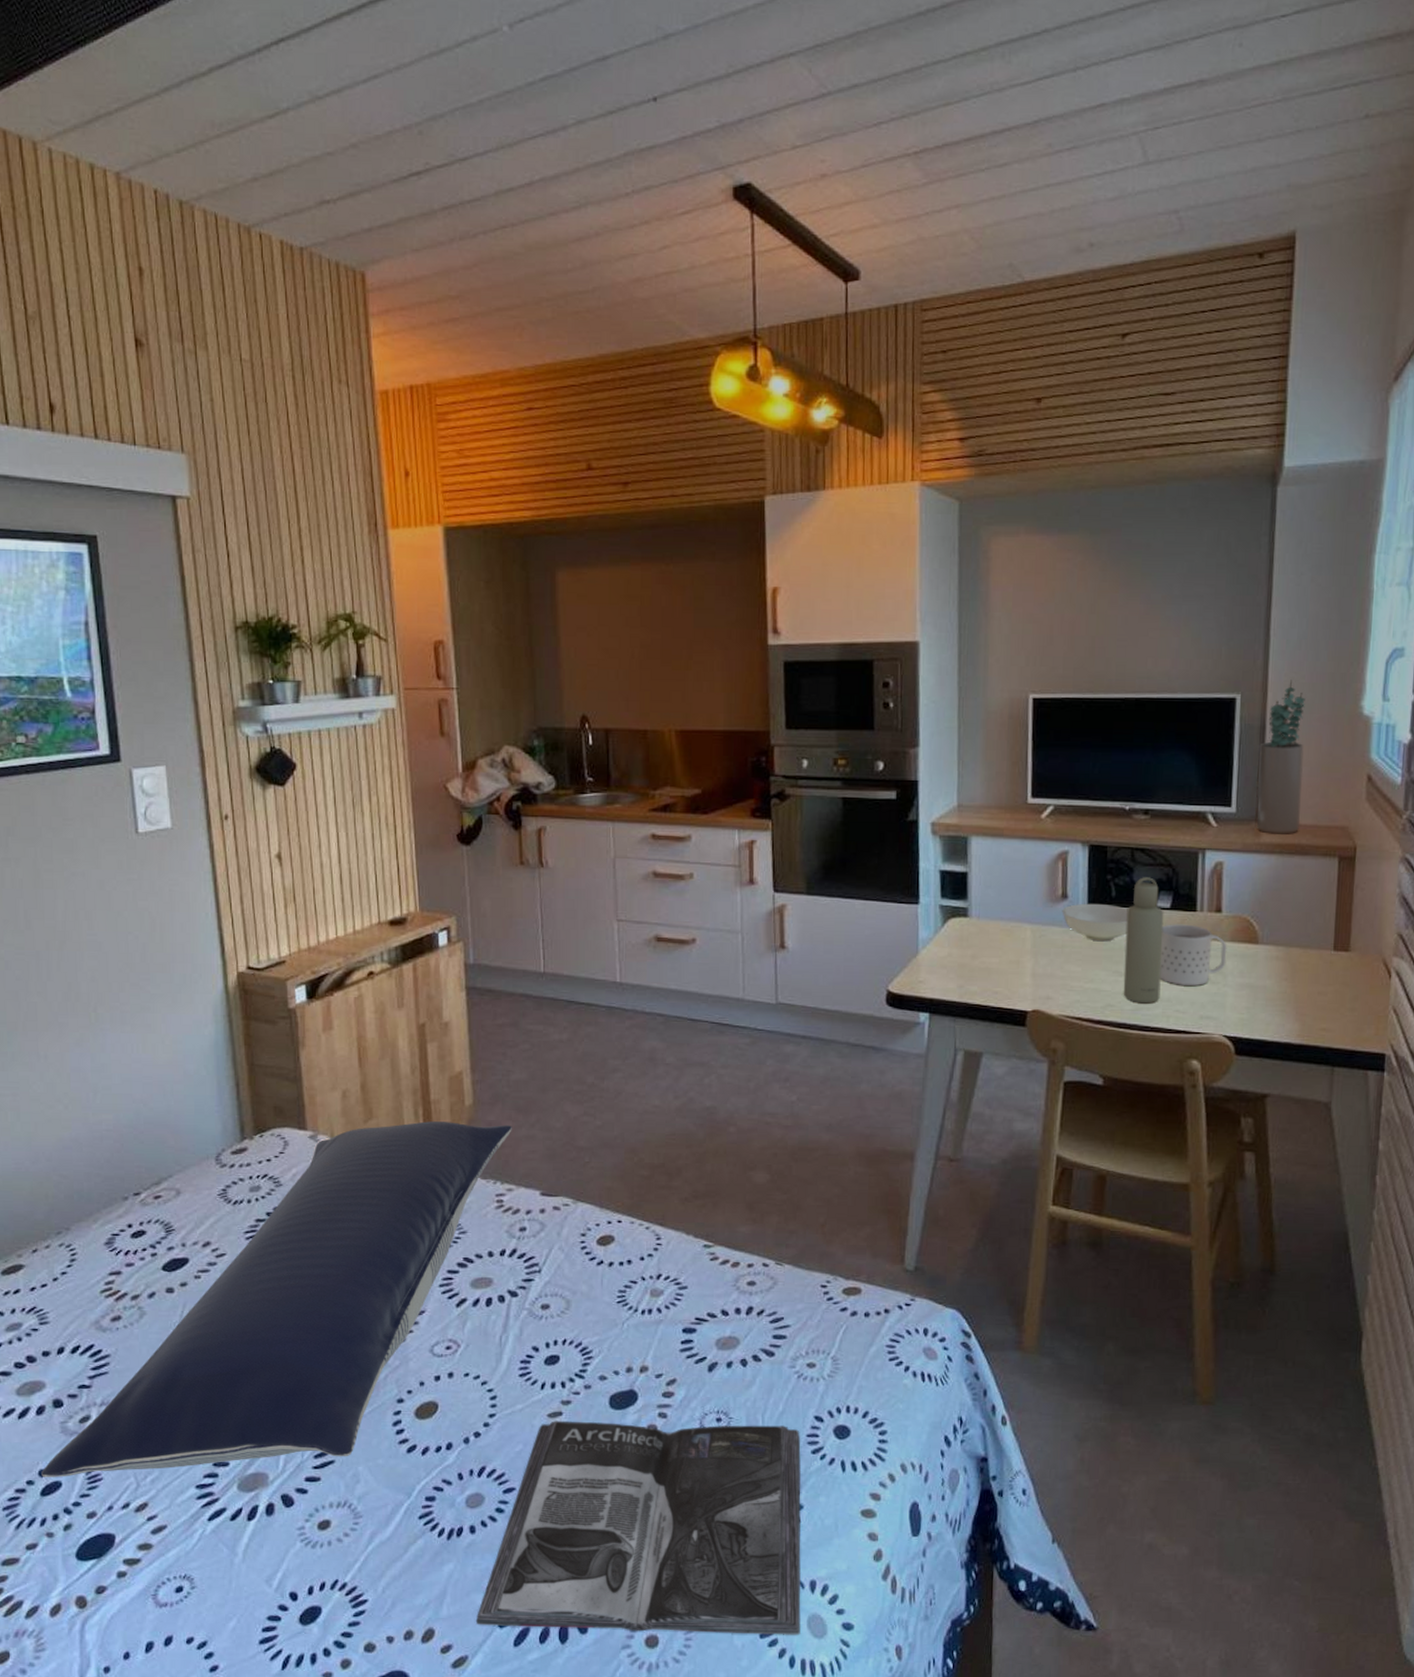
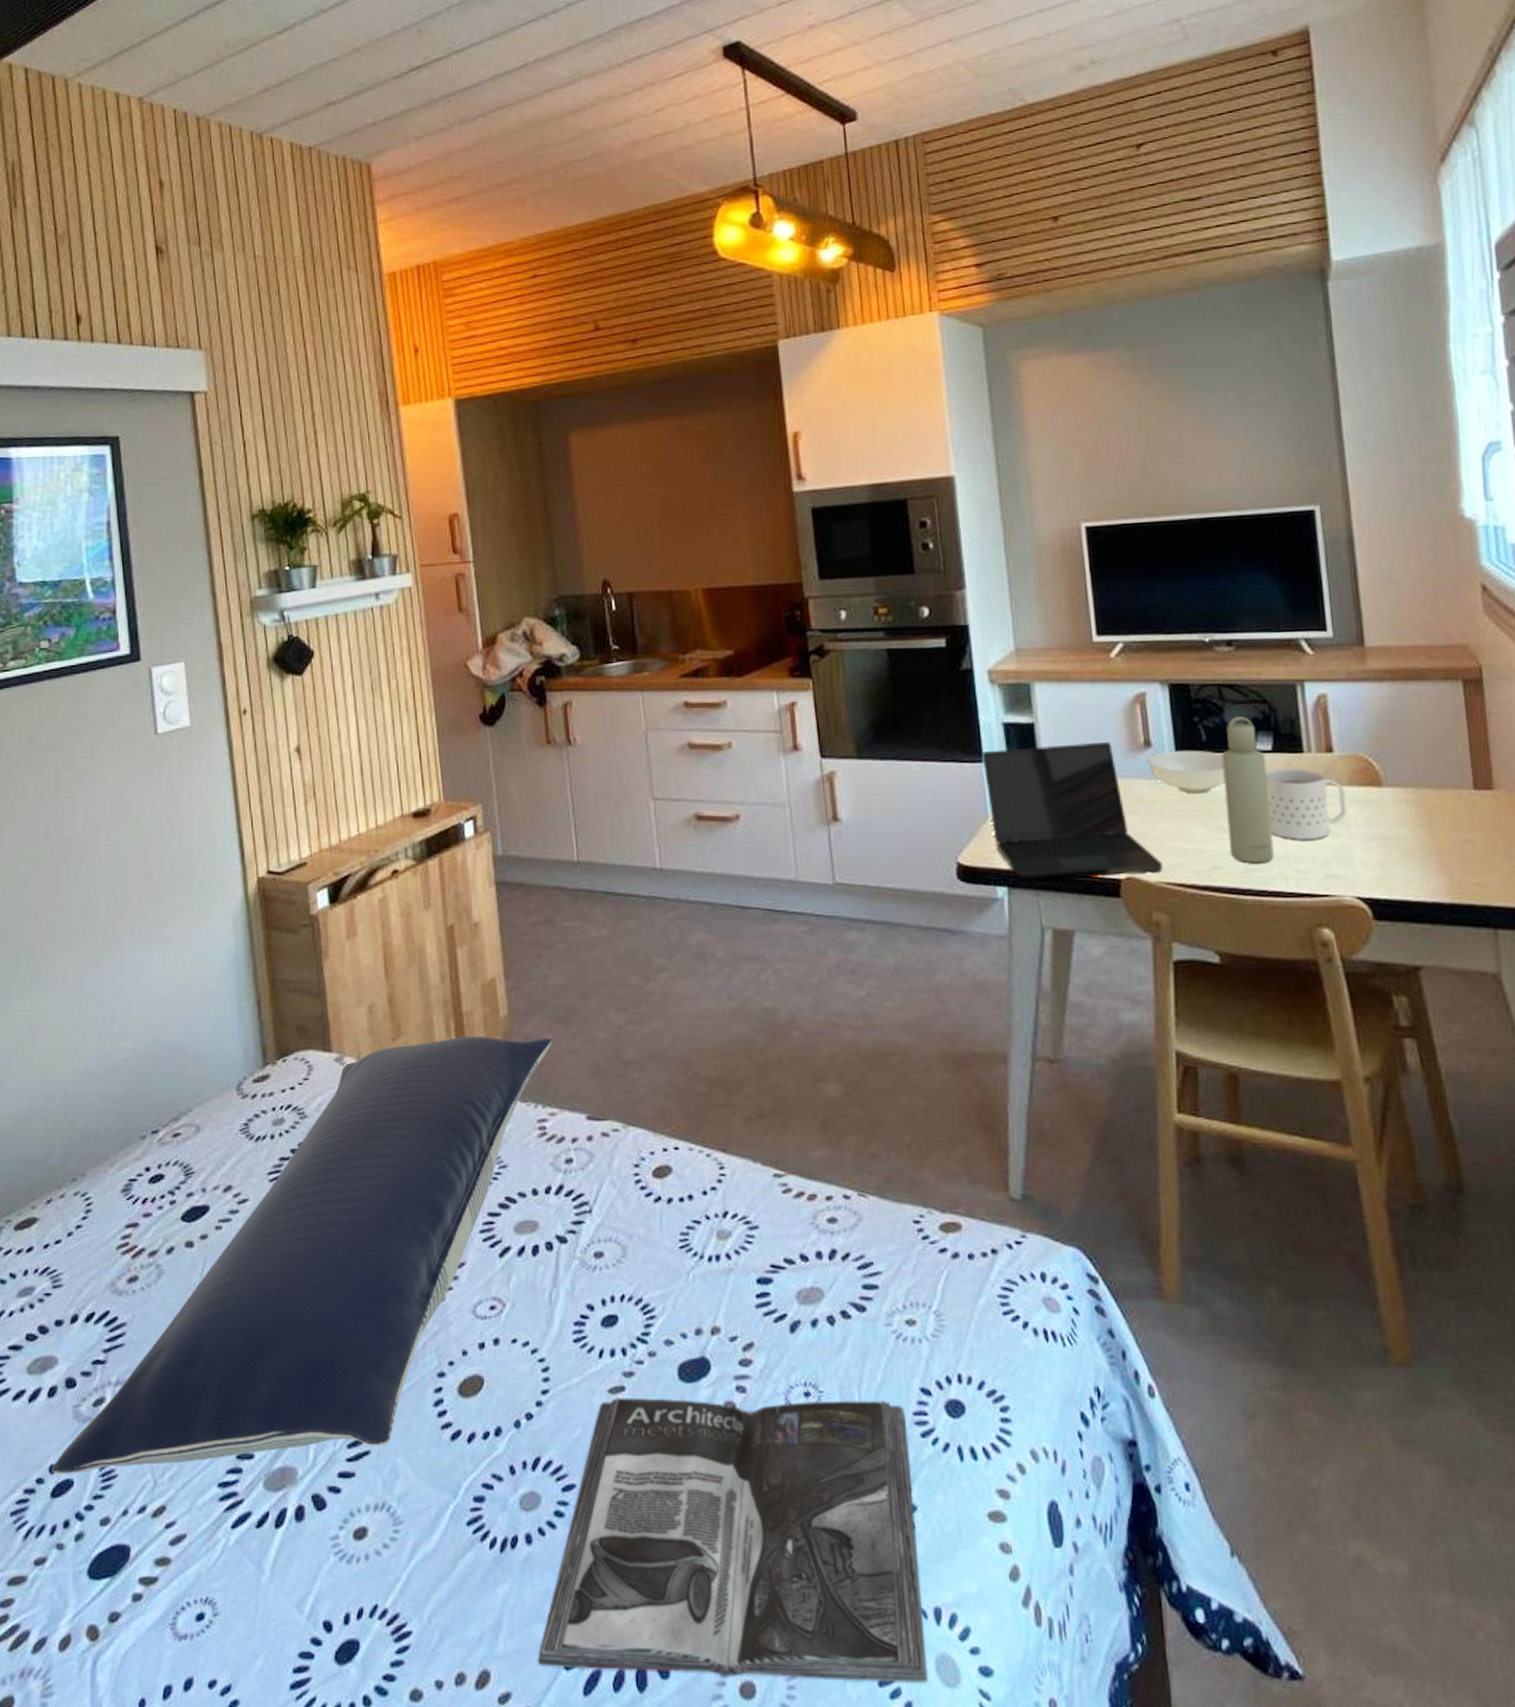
laptop: none [918,892,1065,1009] -> present [981,741,1163,881]
vase: present [1257,679,1305,834] -> none [1349,485,1410,659]

